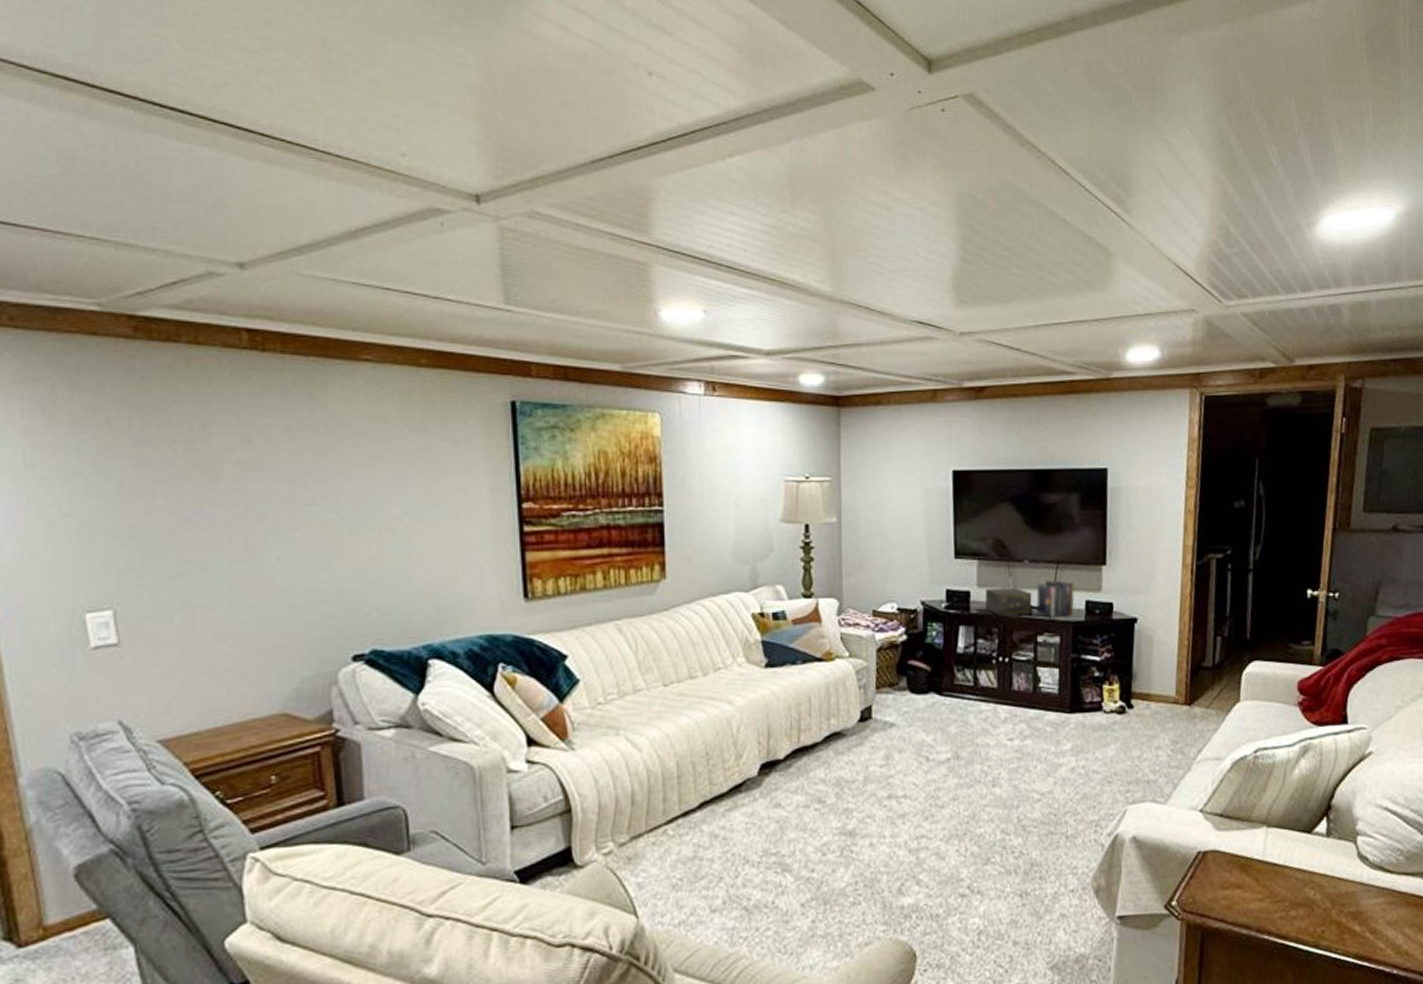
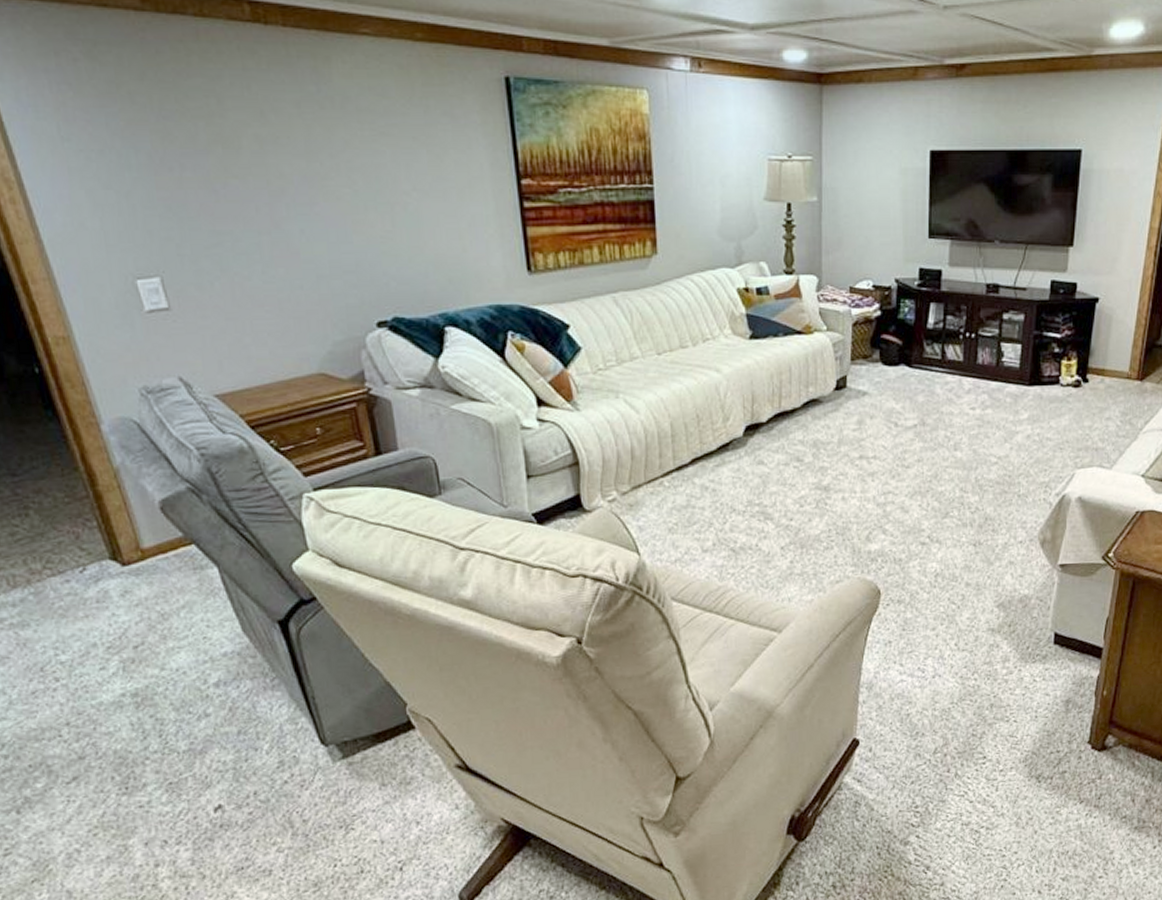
decorative box: present [984,588,1032,616] -> none [955,268,1000,294]
books: present [1036,579,1075,618] -> none [1004,260,1041,297]

